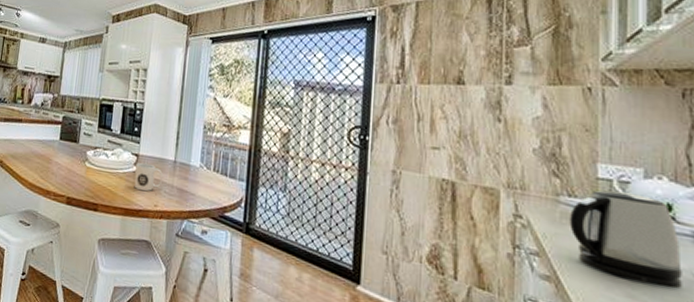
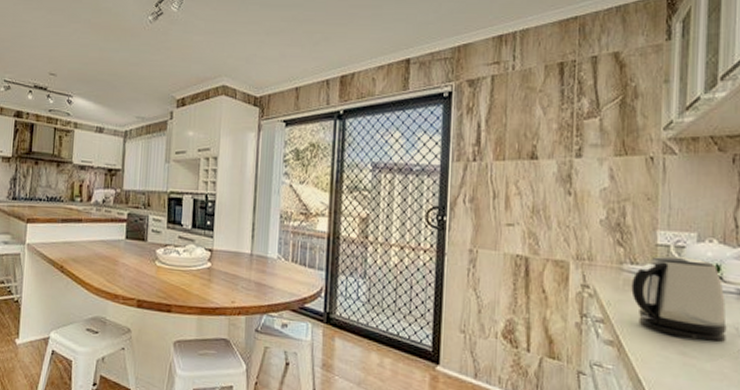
mug: present [134,162,163,192] -> none [209,258,239,288]

